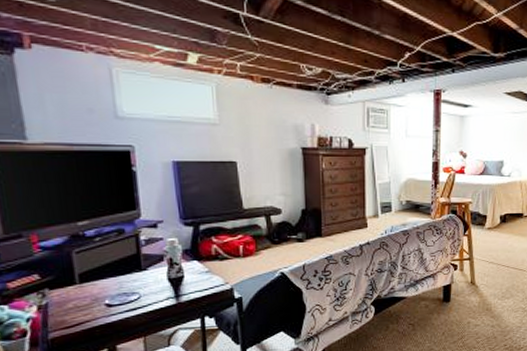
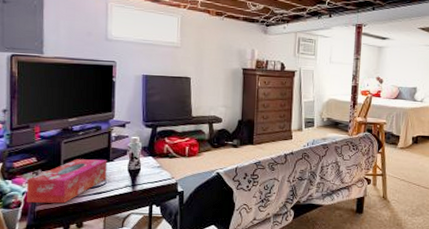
tissue box: none [31,270,141,331] -> present [27,159,107,204]

